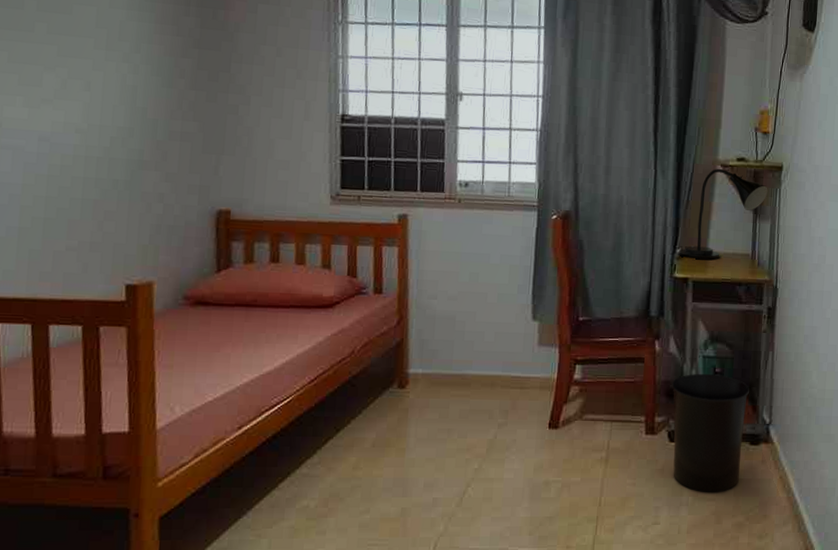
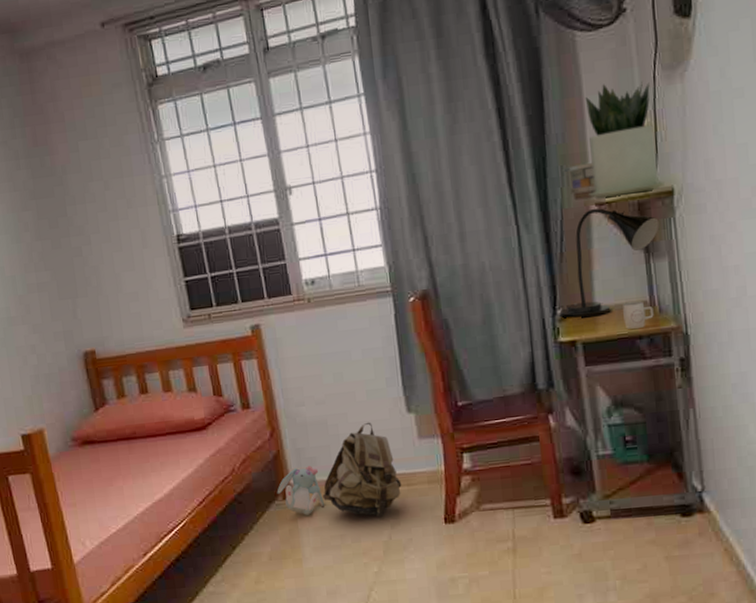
stuffed animal: none [393,357,438,406] -> present [276,466,324,515]
backpack: none [438,323,515,416] -> present [323,422,402,517]
waste bin: present [671,373,749,492] -> none [575,443,674,574]
books: none [699,129,724,160] -> present [562,162,595,201]
planter: none [717,68,778,164] -> present [585,82,666,199]
mug: none [729,253,754,277] -> present [623,301,654,330]

